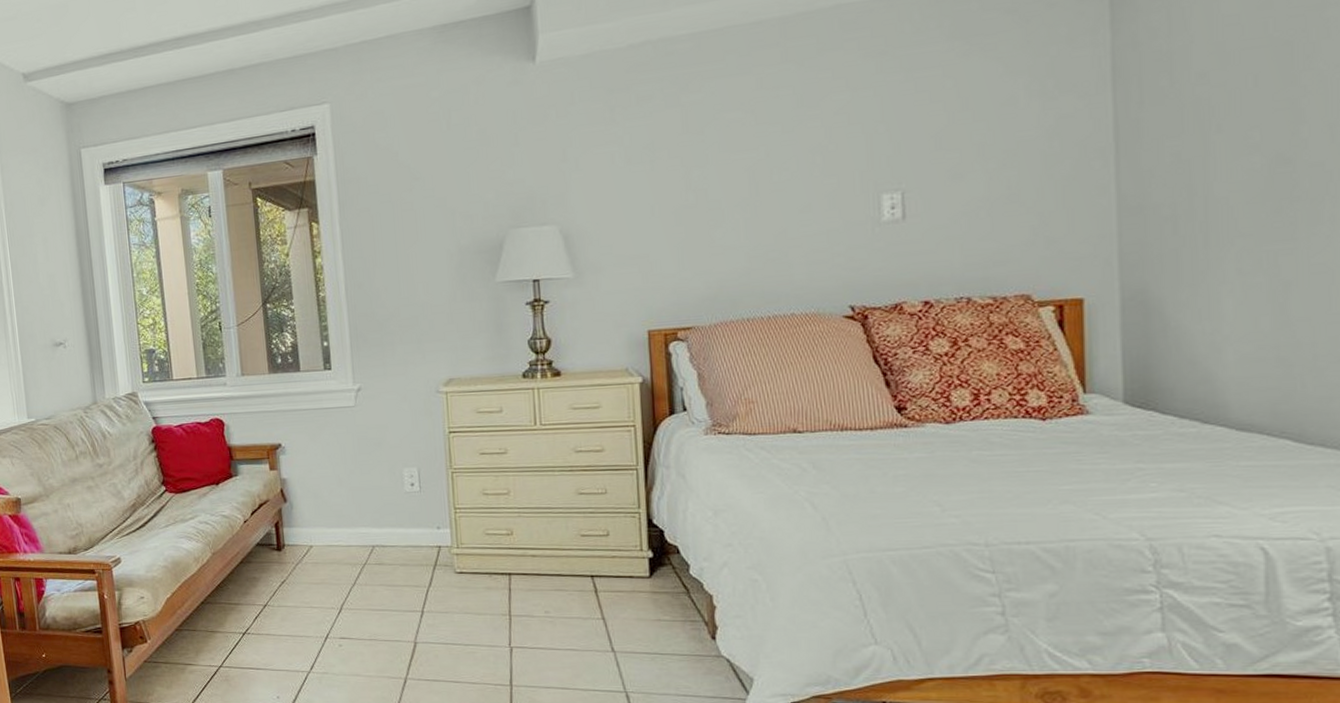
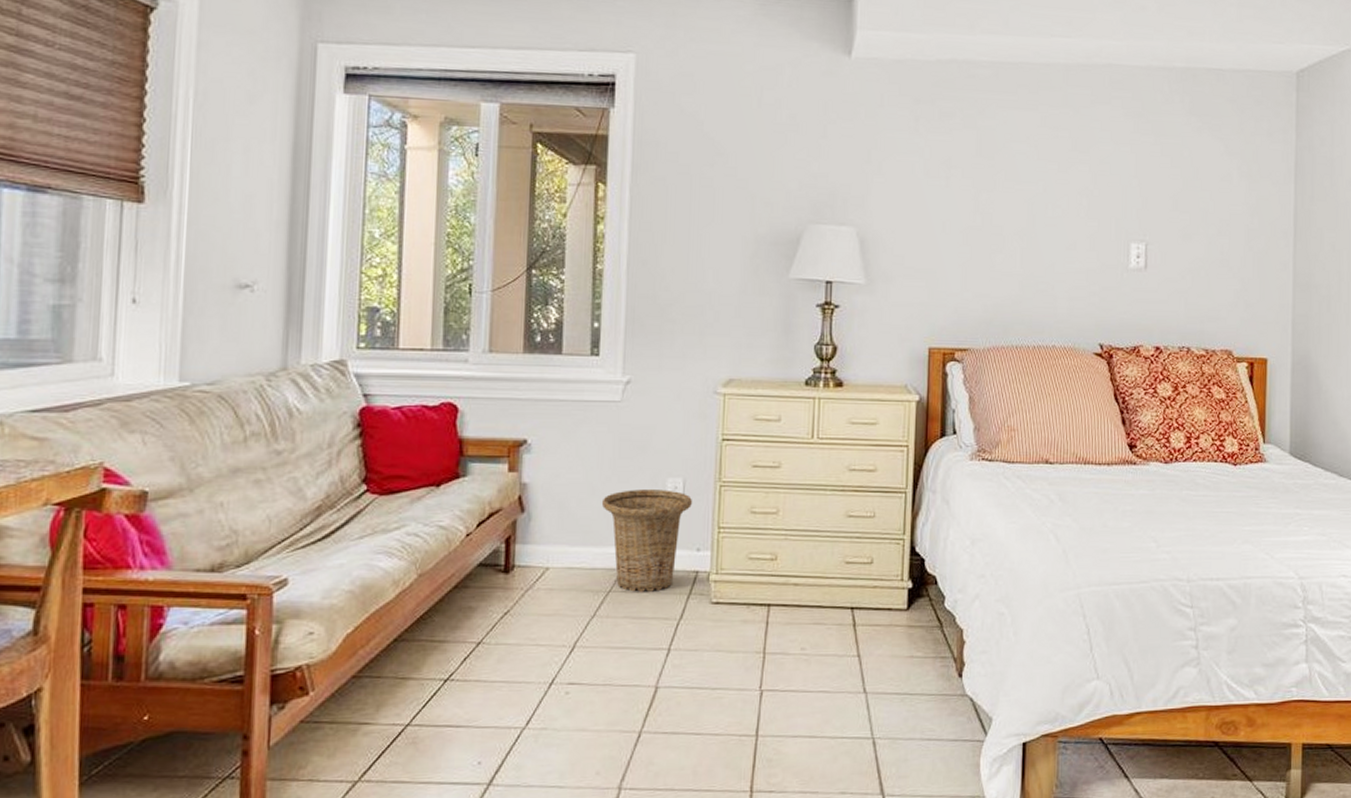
basket: none [349,478,428,564] -> present [601,490,692,592]

